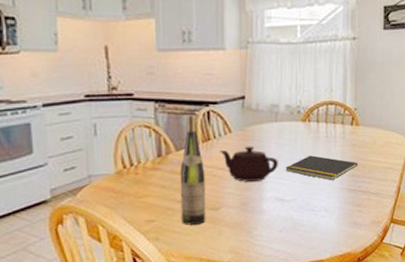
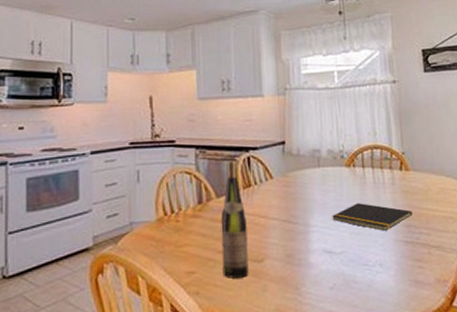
teapot: present [220,146,278,182] -> none [262,192,324,231]

